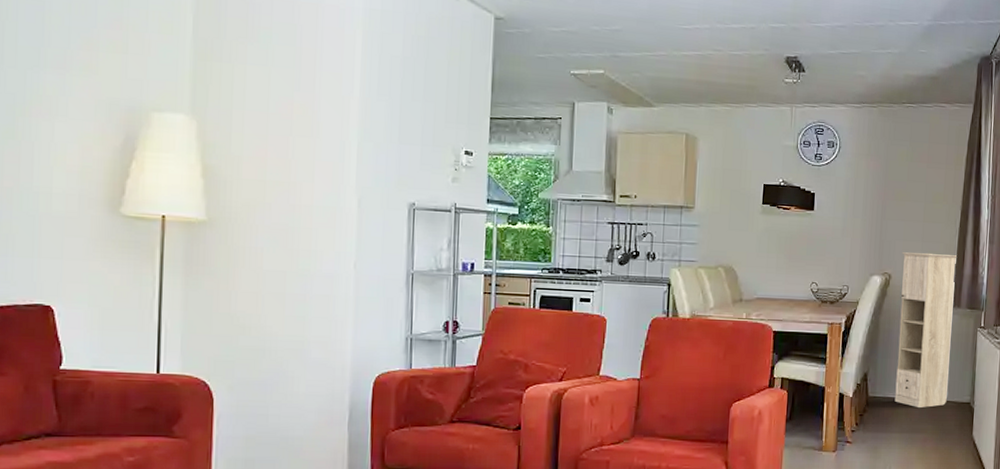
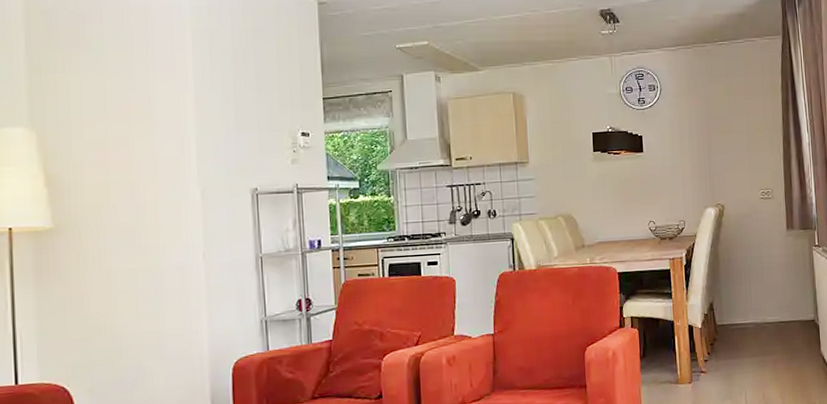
storage cabinet: present [894,252,958,408] -> none [732,180,792,331]

